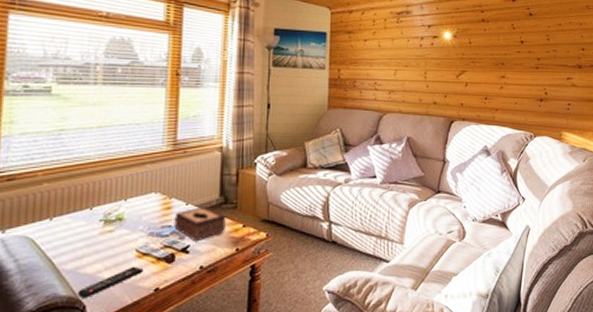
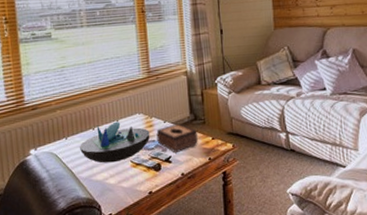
decorative bowl: none [68,201,166,252] -> present [80,121,150,163]
remote control: present [77,266,144,298] -> none [93,174,139,200]

